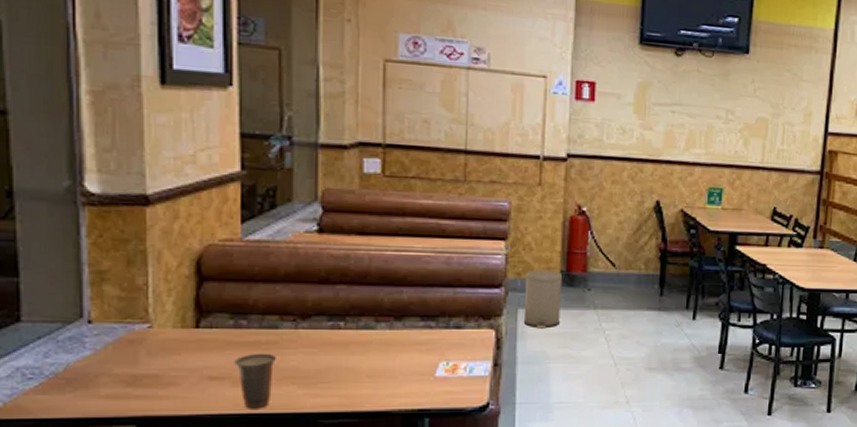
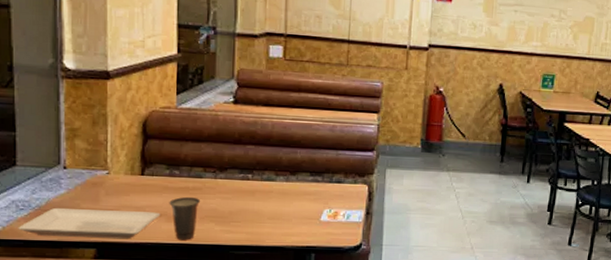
tray: none [25,374,223,413] -> present [18,207,161,240]
pedal bin: present [523,269,563,327] -> none [390,137,423,185]

